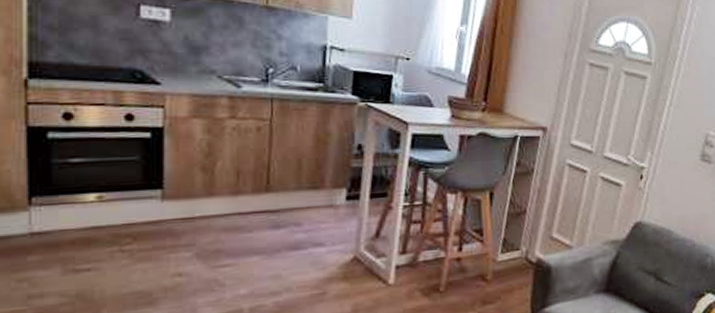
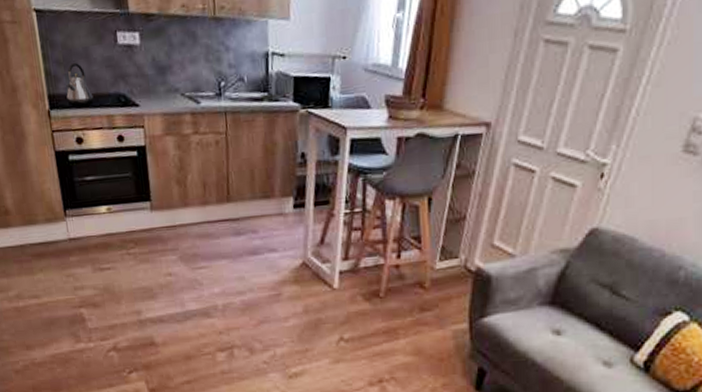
kettle: none [56,31,97,79] -> present [66,63,94,107]

